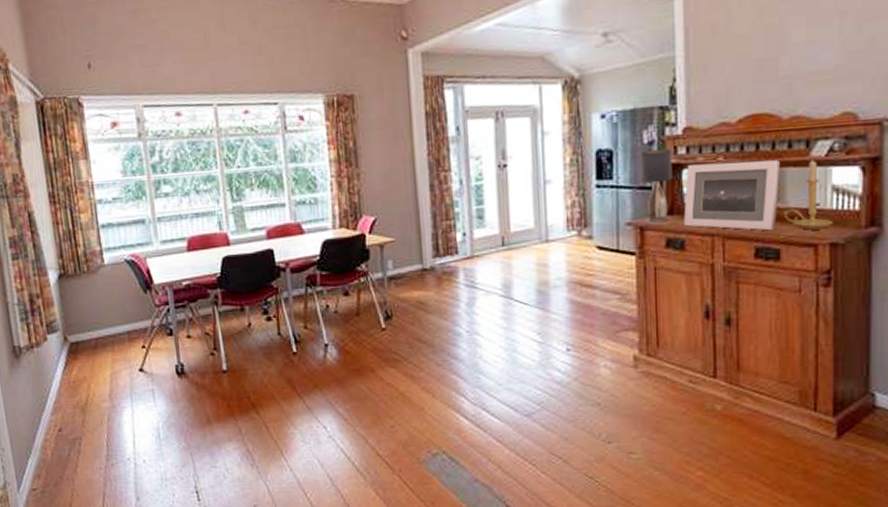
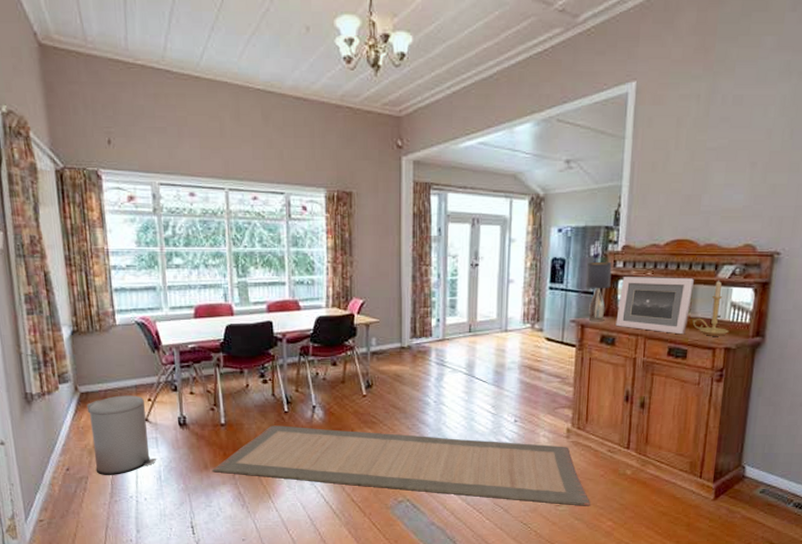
pedal bin: none [77,343,155,435] -> present [87,395,157,475]
rug: none [215,369,672,453] -> present [211,425,590,506]

